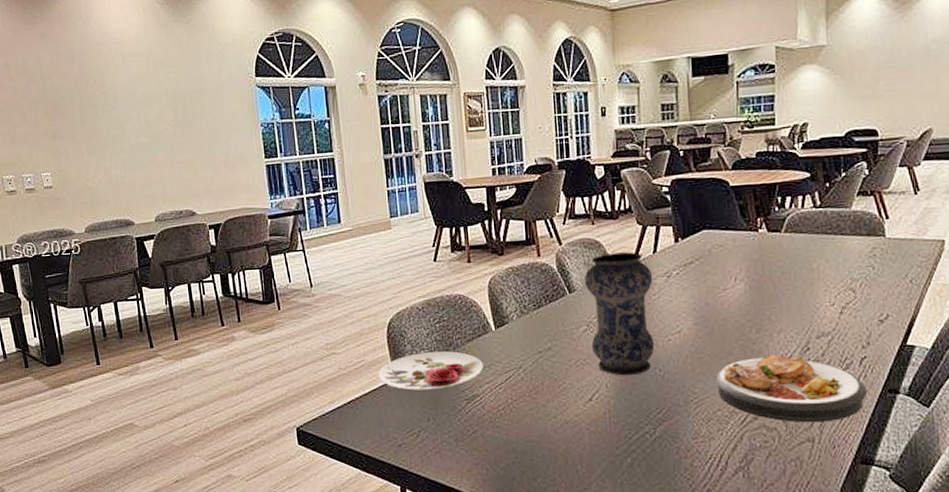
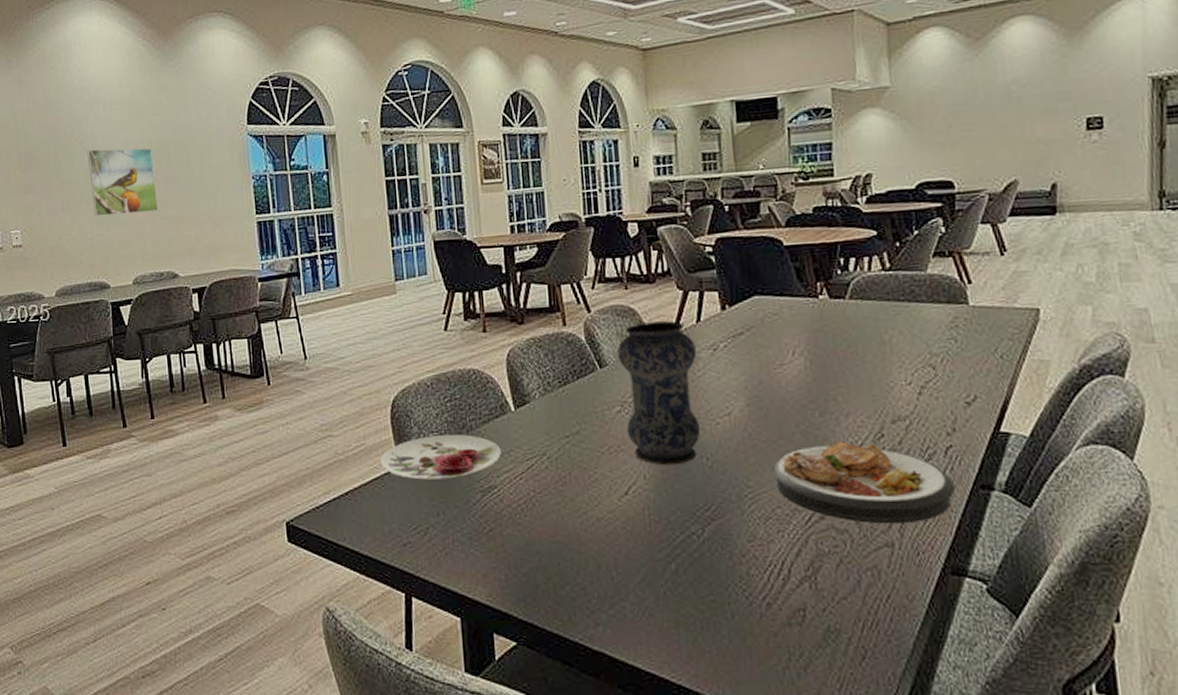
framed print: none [109,98,177,160] -> present [87,148,159,217]

